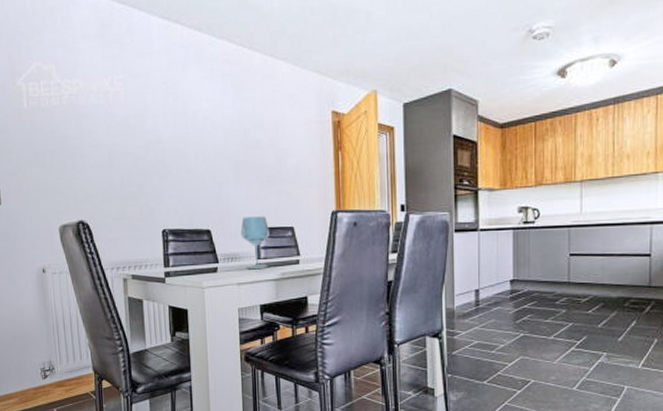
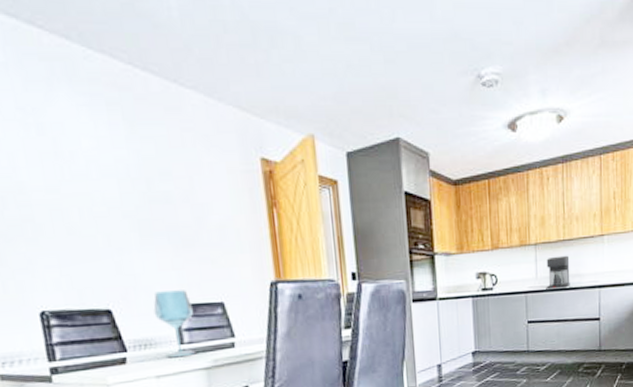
coffee maker: none [591,192,618,224] -> present [546,255,570,290]

